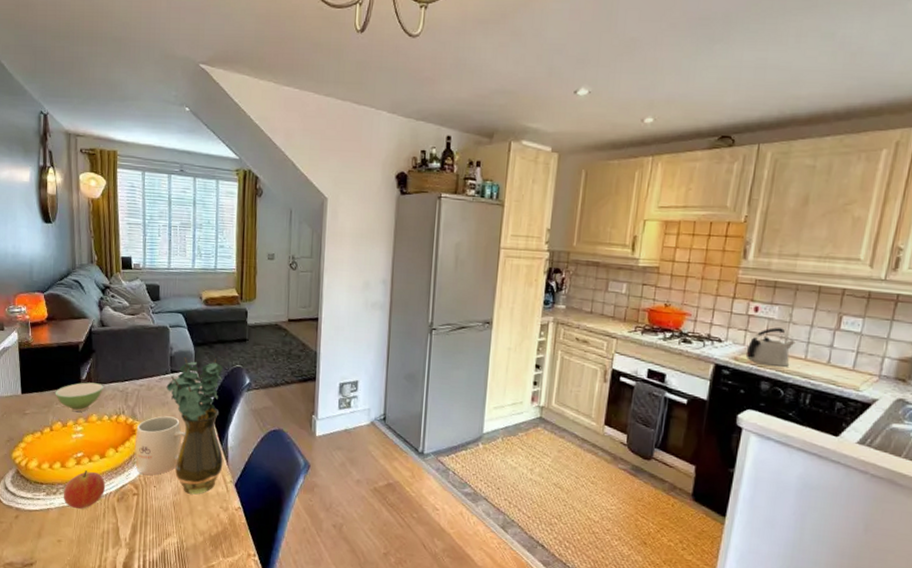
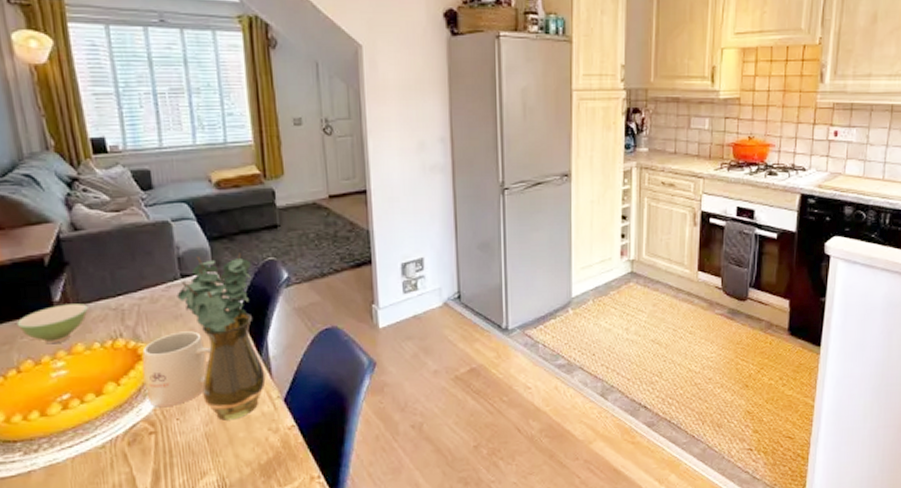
fruit: present [63,470,106,510] -> none [48,415,109,465]
kettle: present [745,327,796,368] -> none [829,151,873,191]

